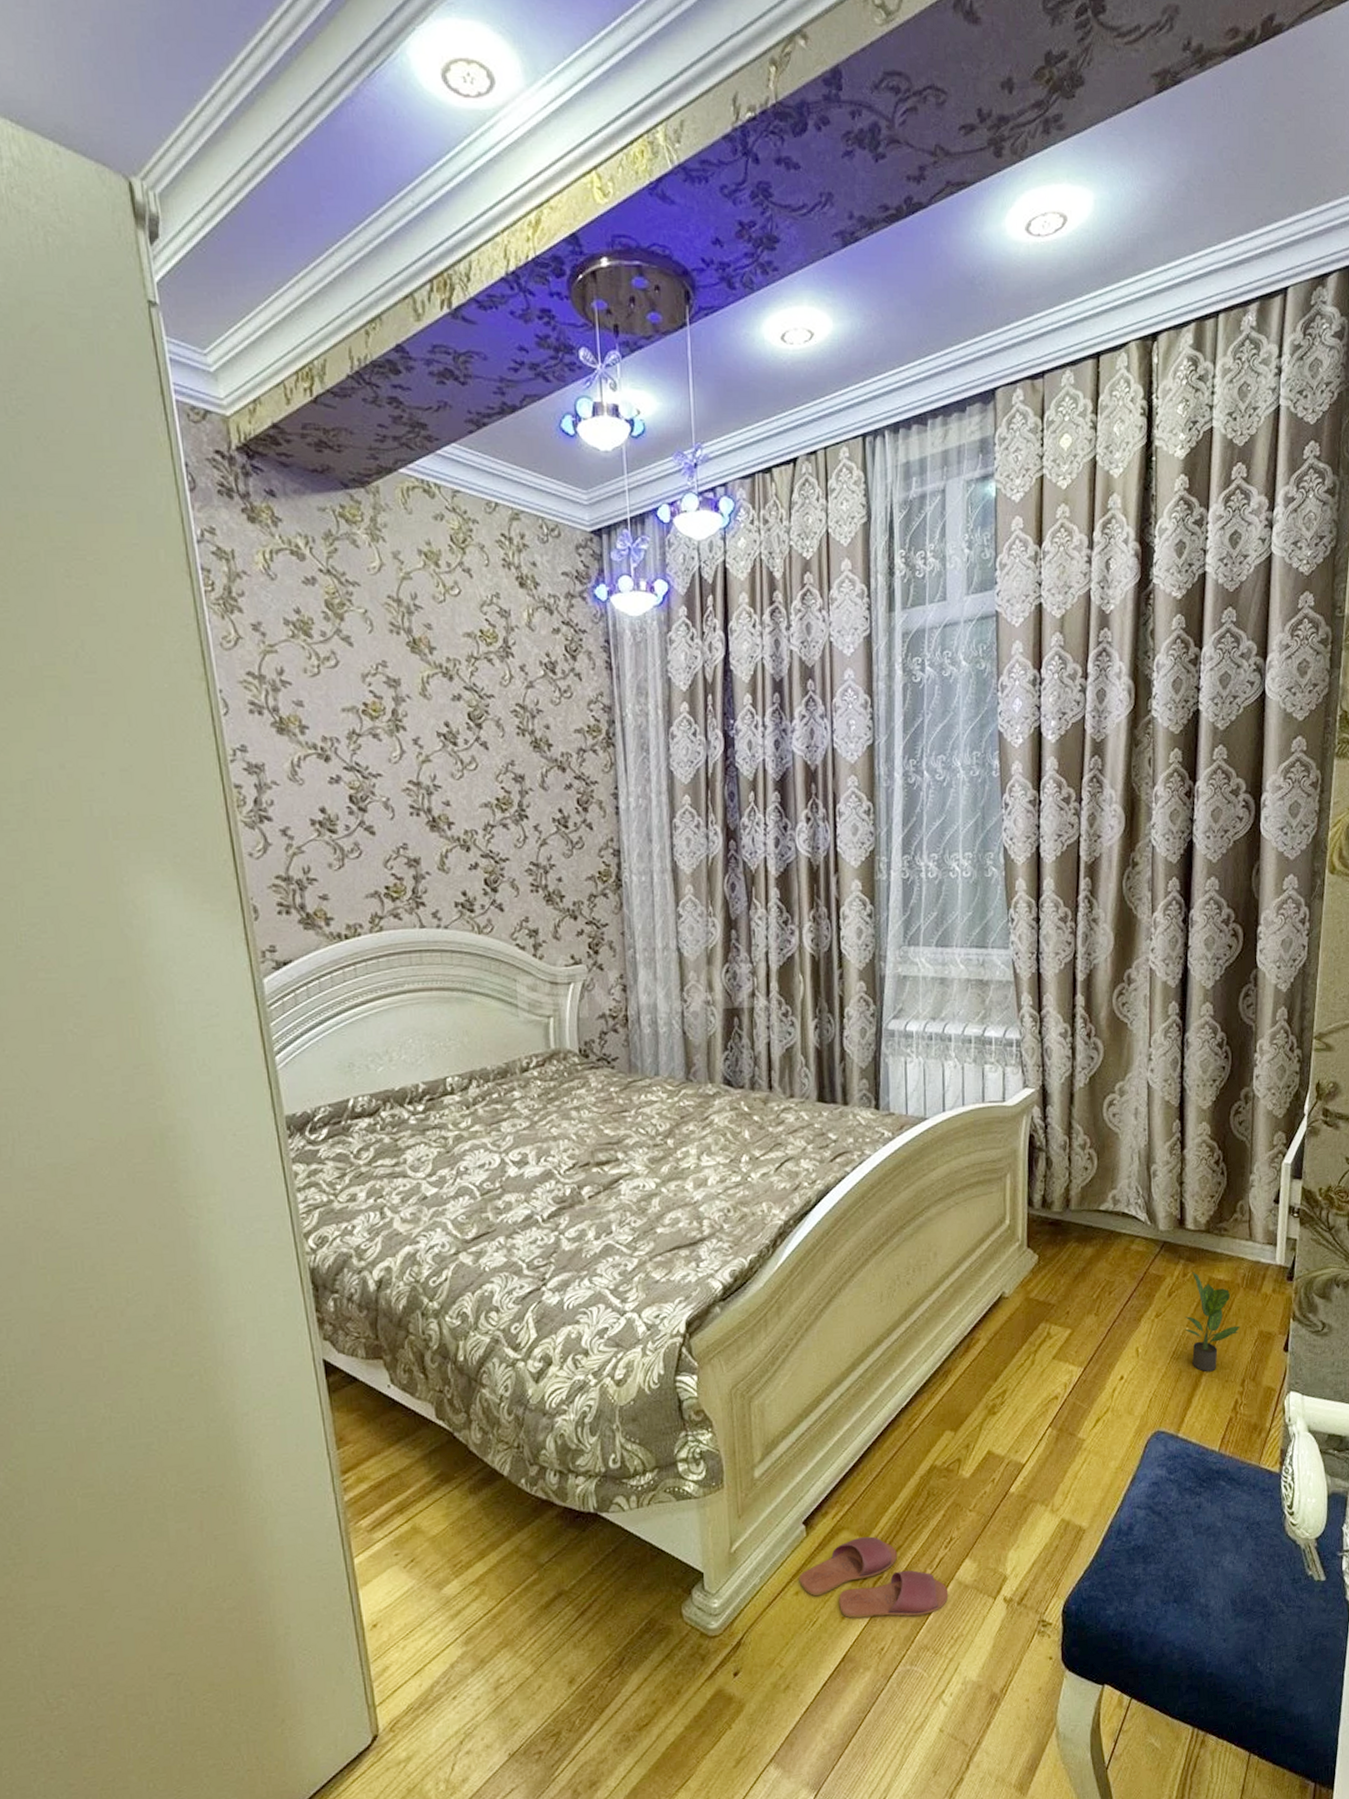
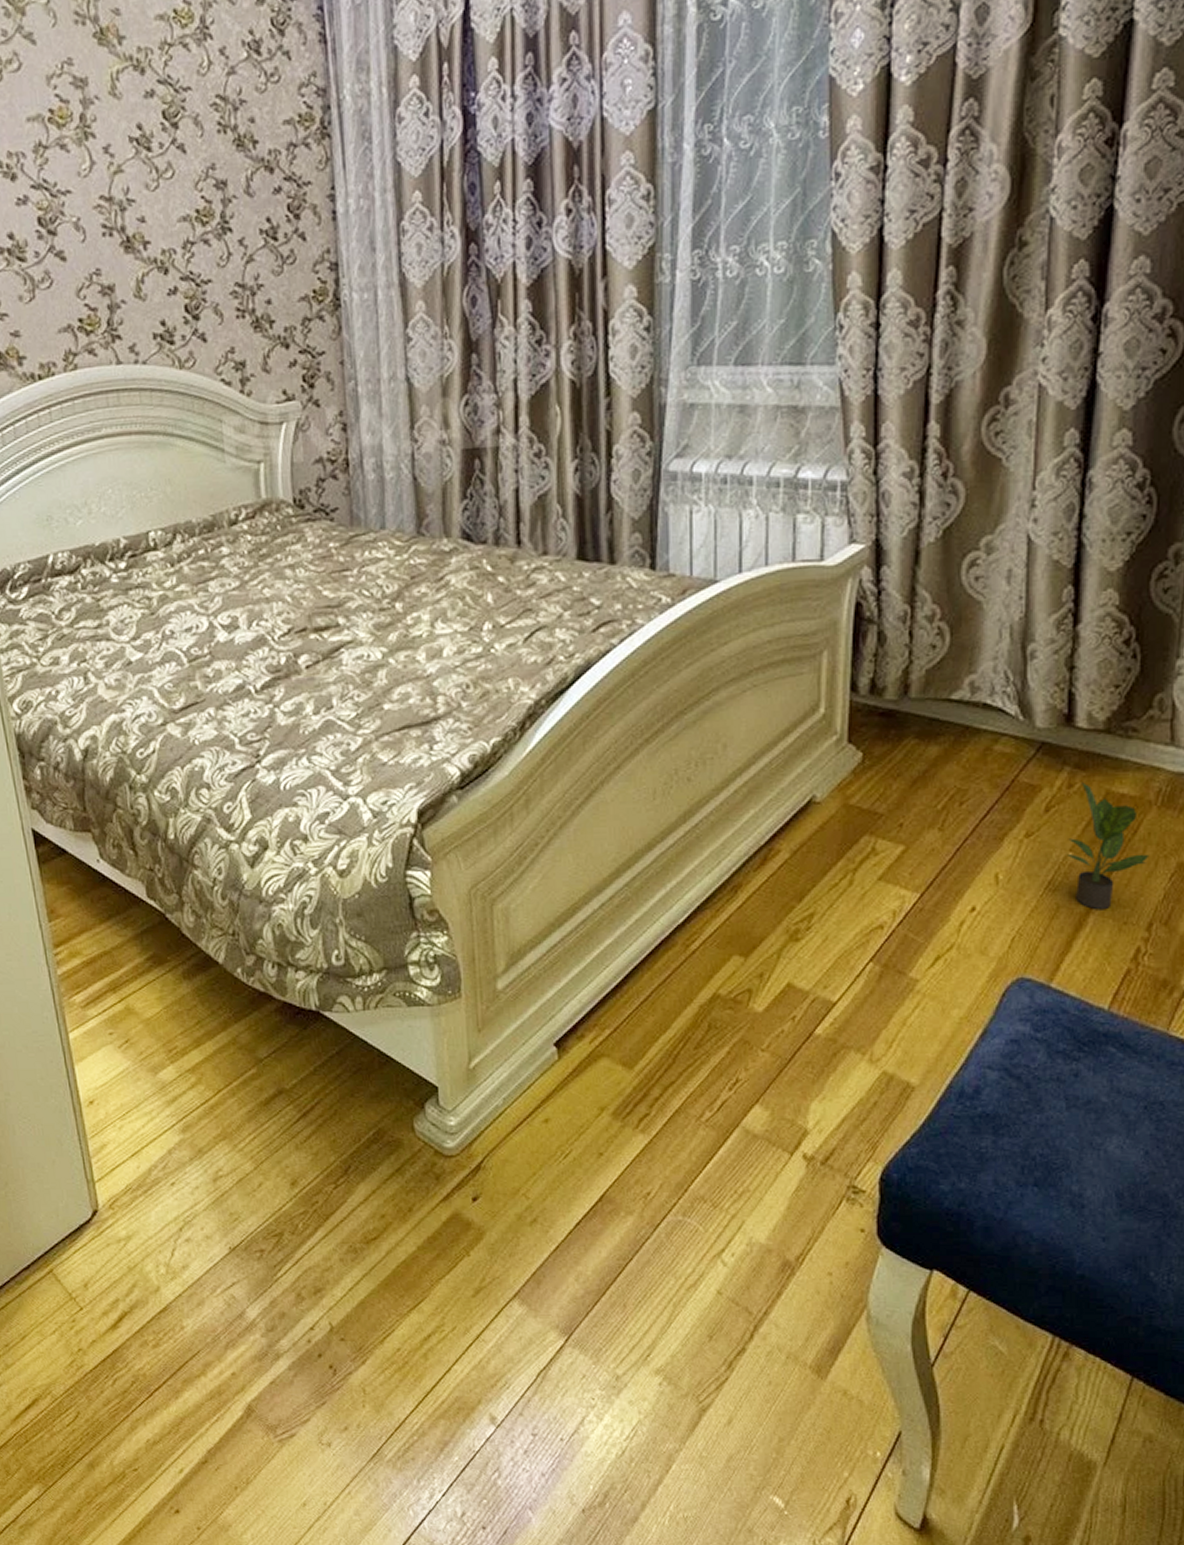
slippers: present [799,1536,949,1618] -> none [549,1067,732,1162]

